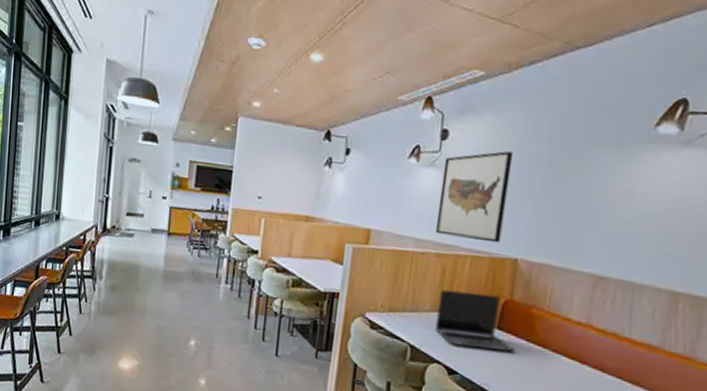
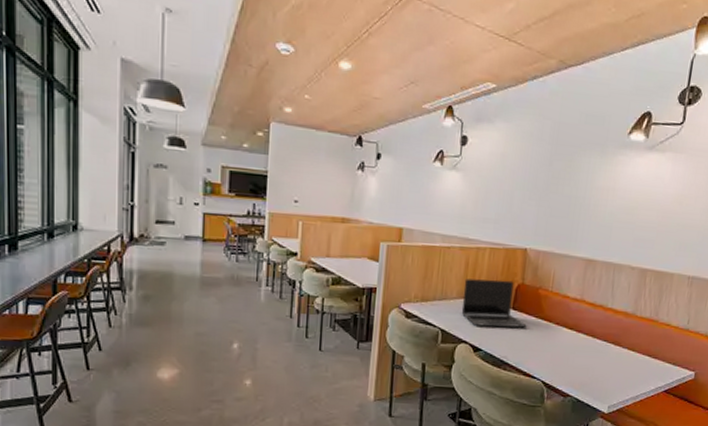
wall art: present [435,151,514,244] -> none [459,155,522,236]

